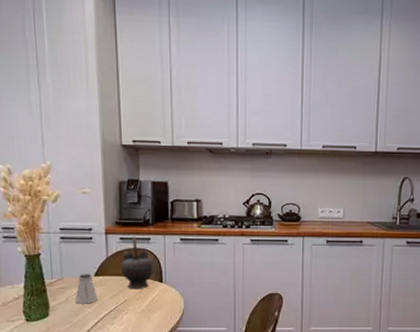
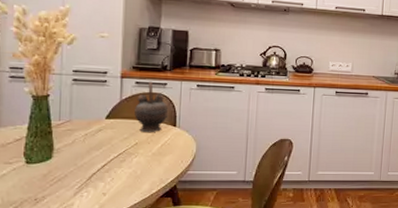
saltshaker: present [75,274,98,304] -> none [83,116,107,147]

